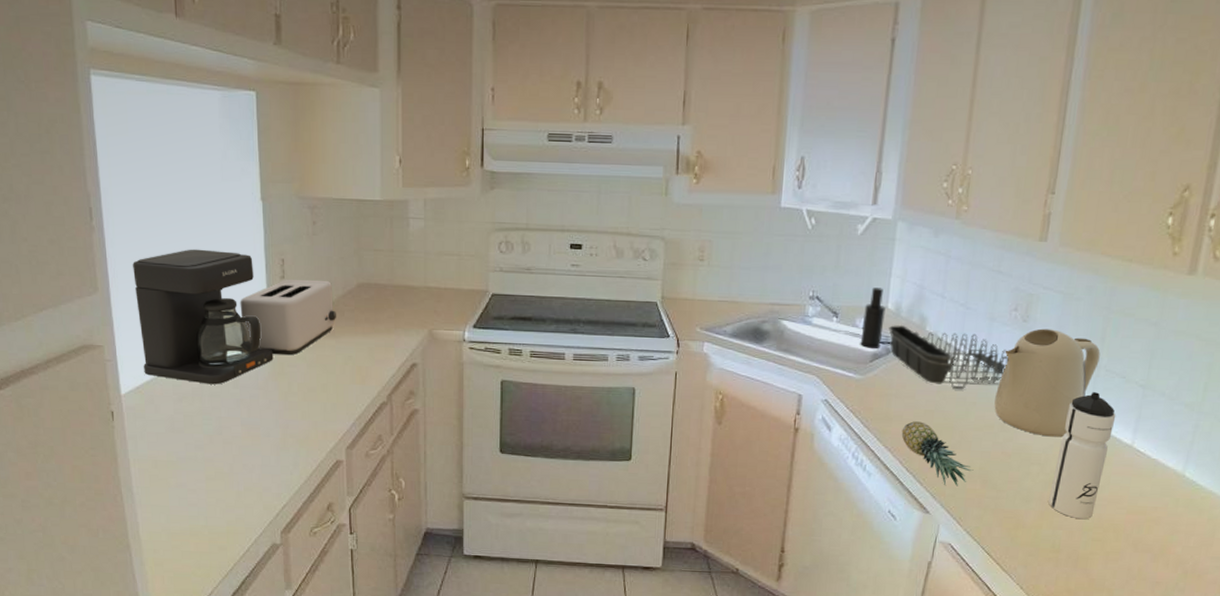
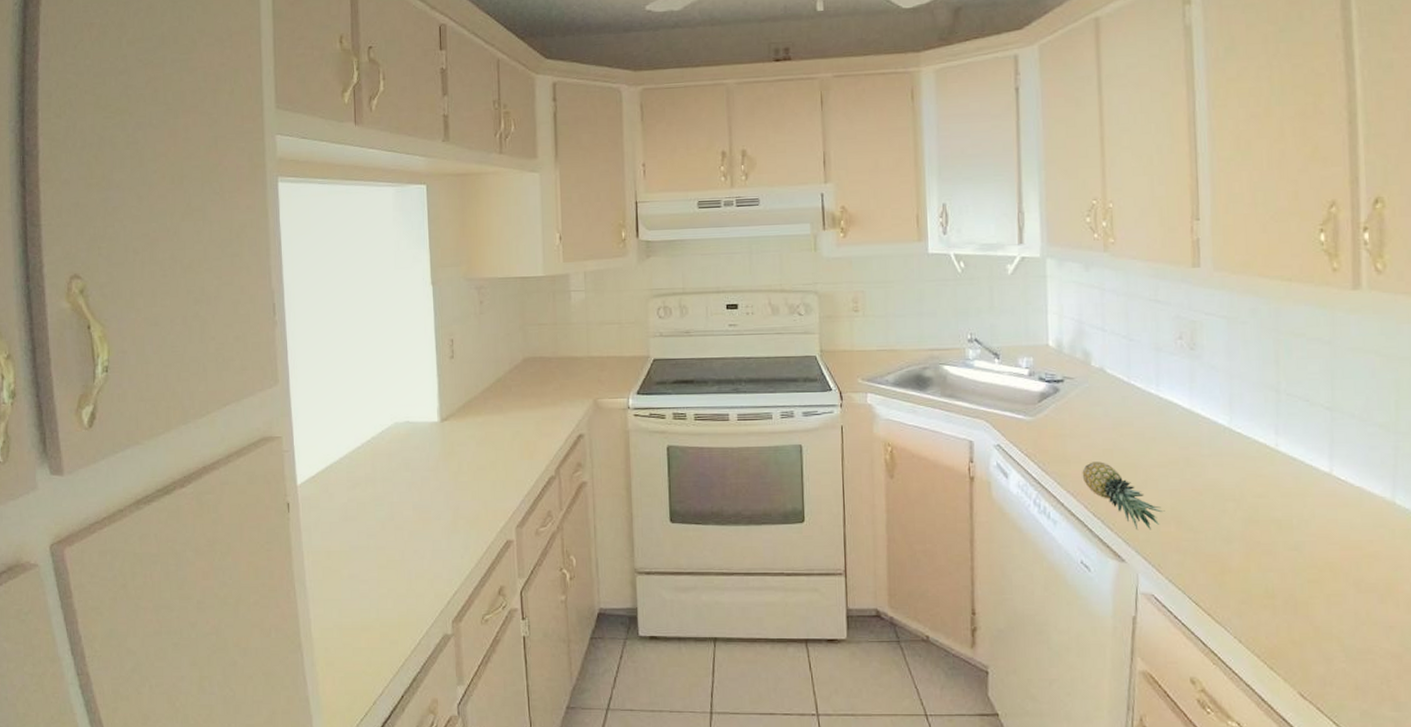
coffee maker: present [133,249,274,385] -> none [311,335,444,469]
toaster: present [240,279,337,356] -> none [411,357,505,435]
soap dispenser: present [860,287,886,348] -> none [1025,325,1047,388]
dish rack: present [889,324,1009,389] -> none [1053,361,1183,424]
kettle: present [994,328,1101,437] -> none [1174,355,1278,470]
water bottle: present [1048,392,1116,520] -> none [1251,418,1307,559]

